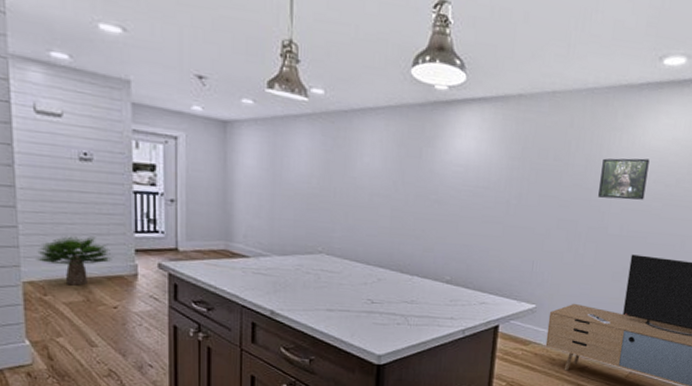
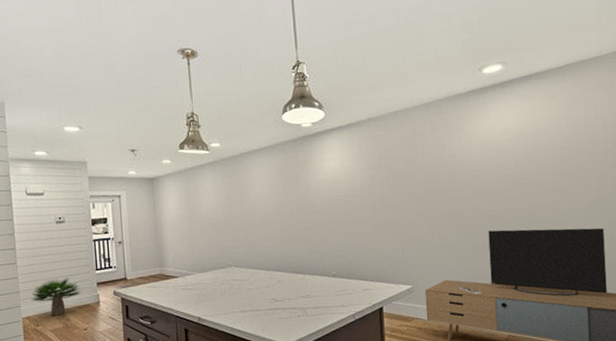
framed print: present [598,158,650,200] -> none [447,149,490,188]

